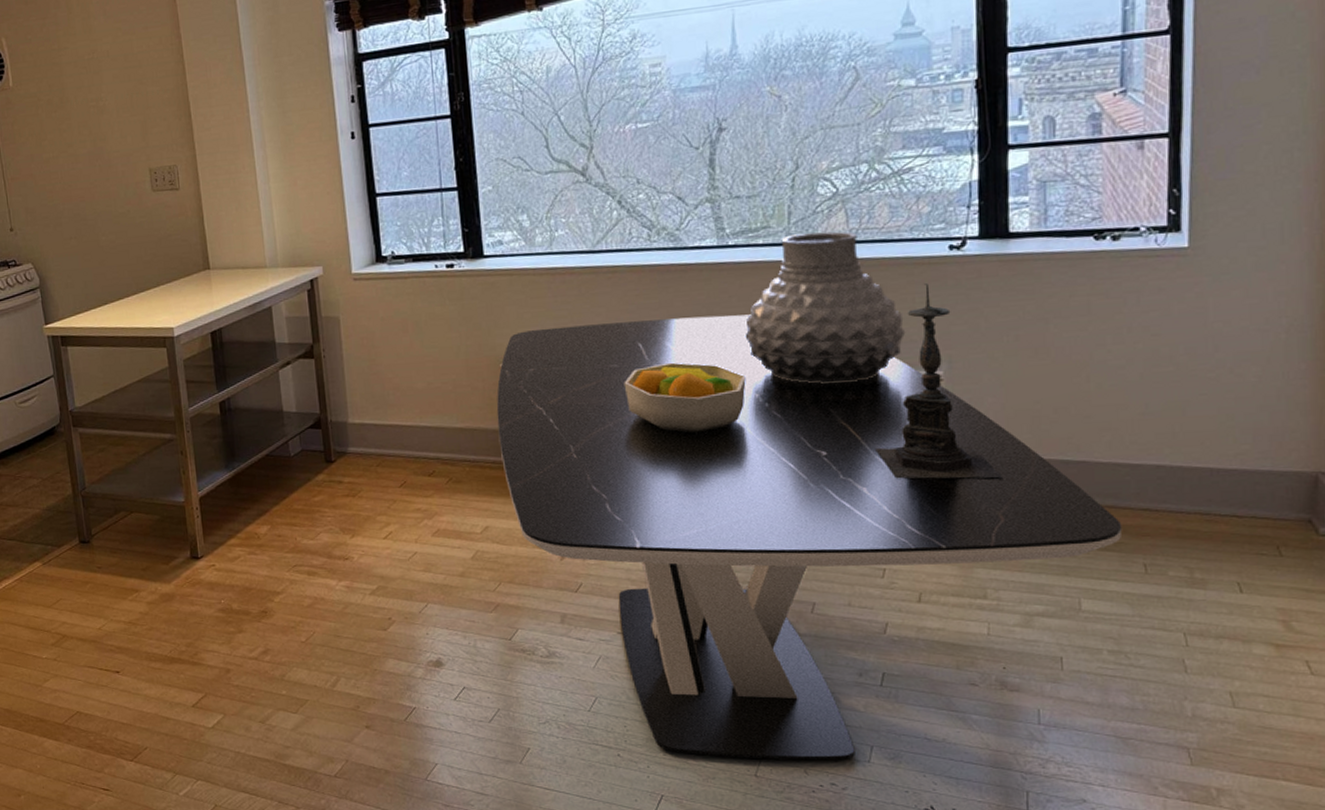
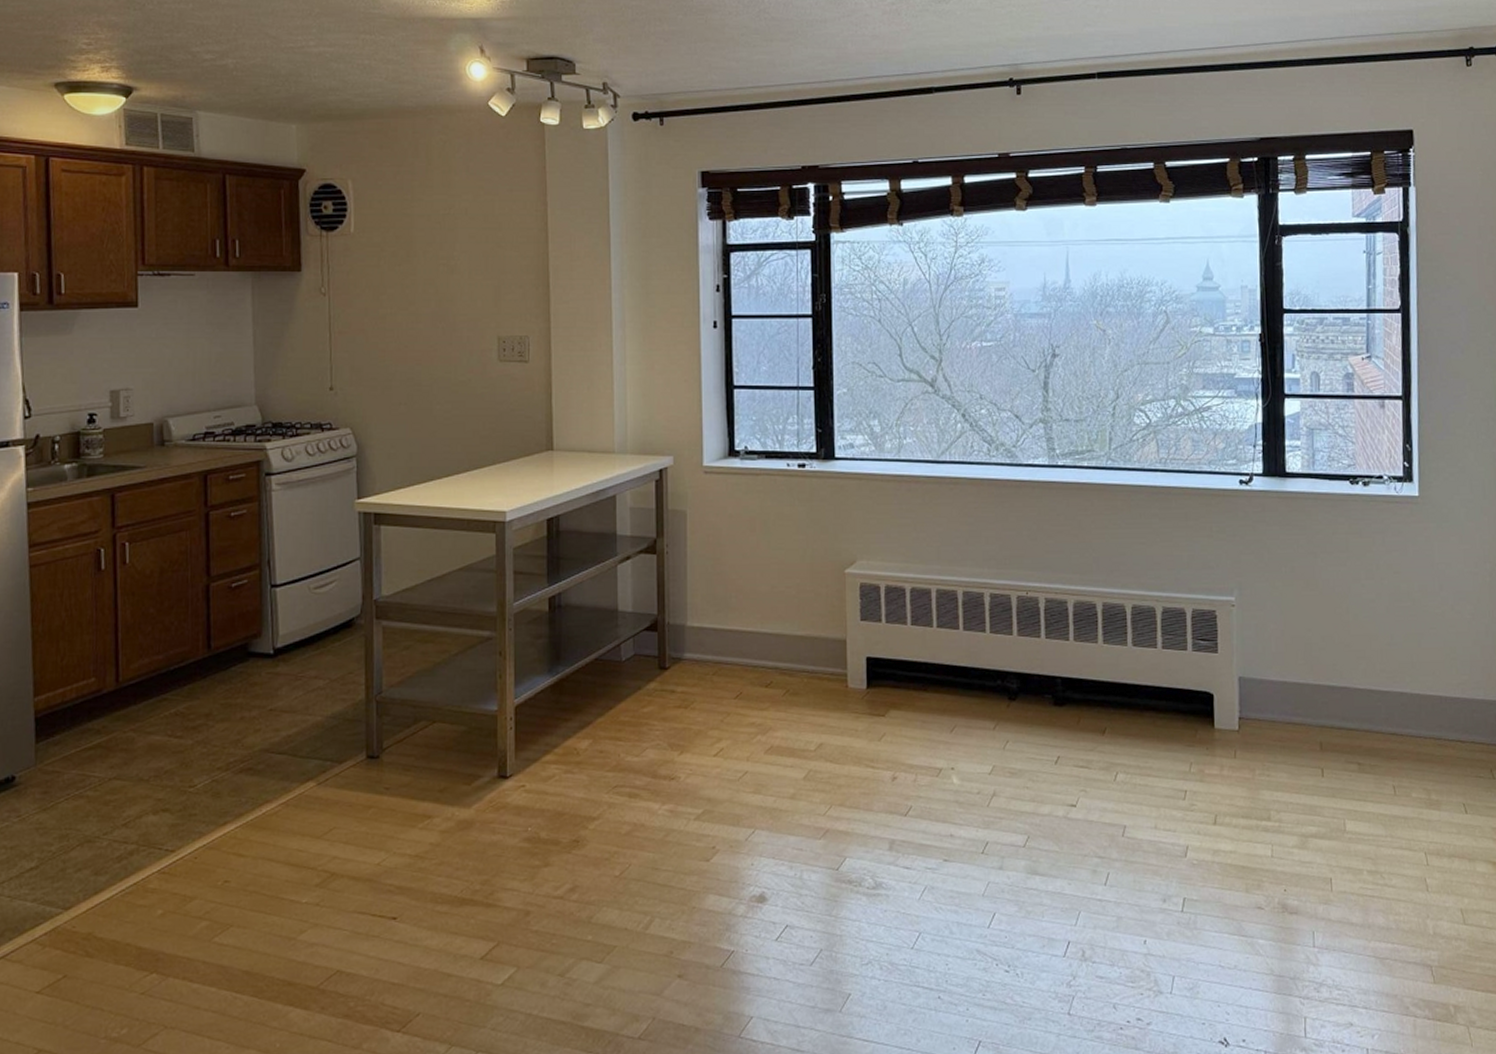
dining table: present [496,314,1123,761] -> none [838,532,1376,996]
fruit bowl: present [624,362,746,433] -> none [960,576,1070,649]
vase: present [745,231,906,384] -> none [1070,459,1205,605]
candle holder: present [875,283,1002,479] -> none [1179,514,1282,702]

